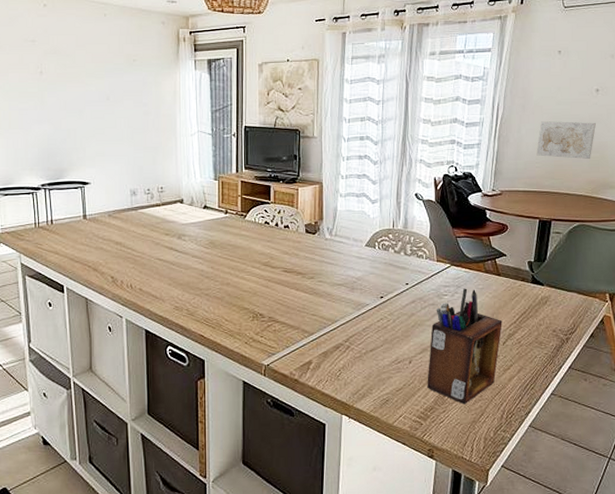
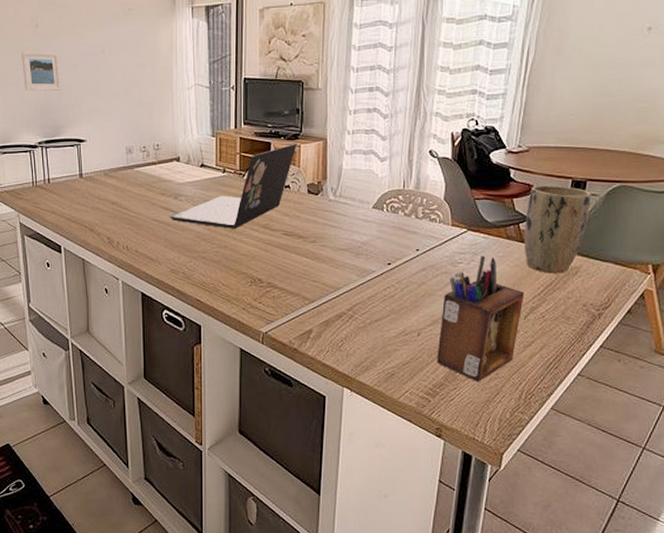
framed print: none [24,98,65,135] -> present [21,52,61,91]
laptop: none [173,186,295,267] -> present [169,142,297,229]
plant pot: none [500,224,556,303] -> present [525,185,592,274]
wall art: present [536,121,596,160] -> none [572,66,646,111]

